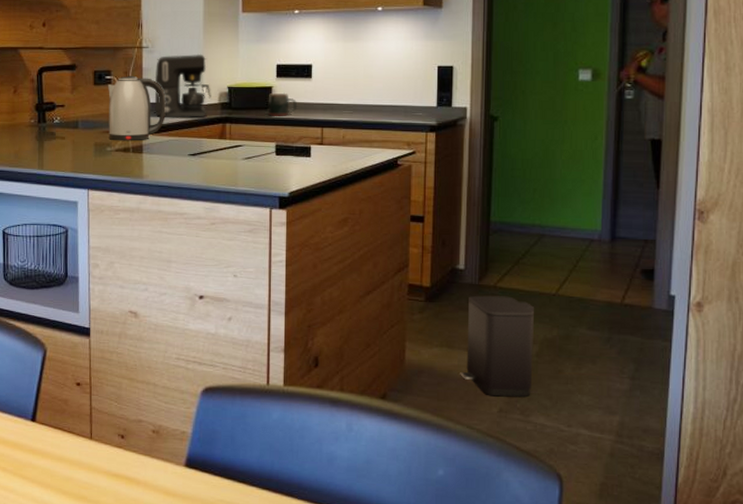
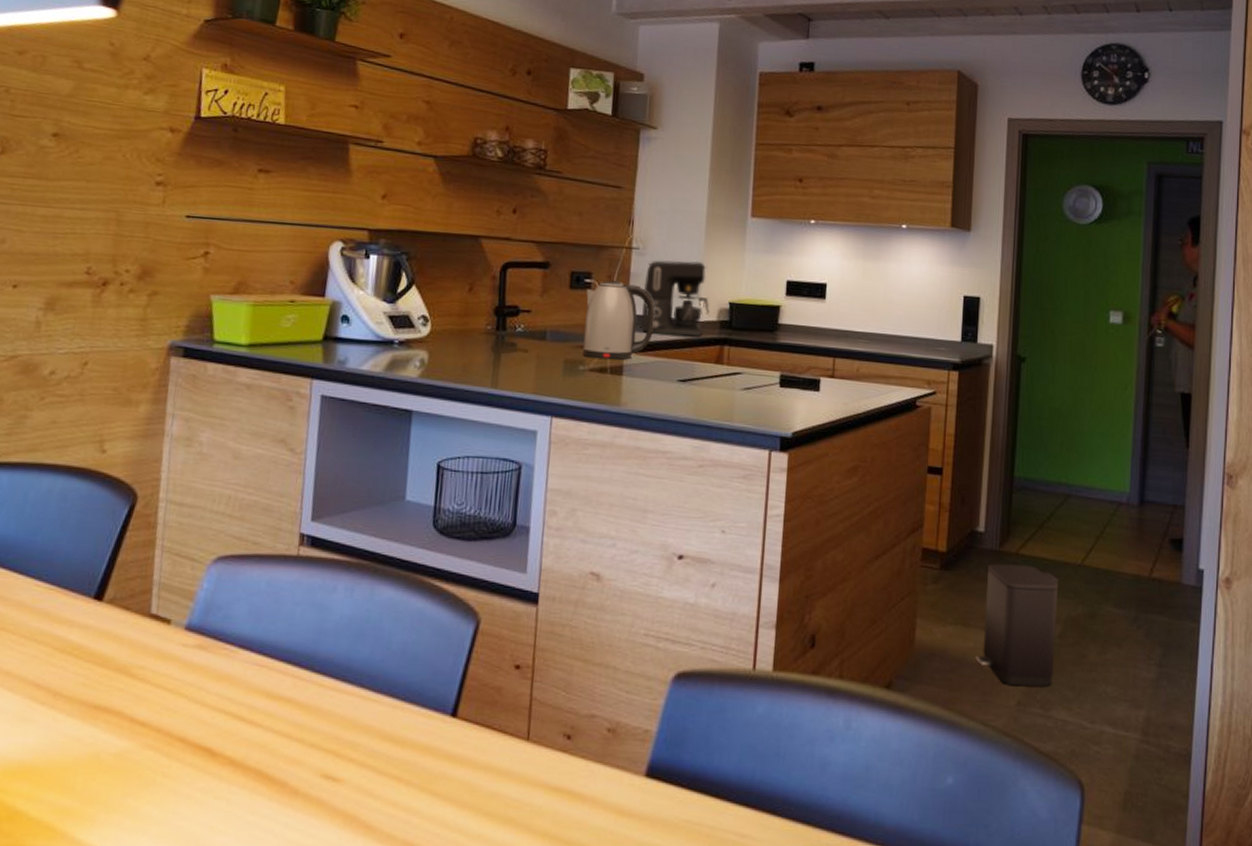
mug: present [268,92,298,116] -> none [773,313,808,342]

